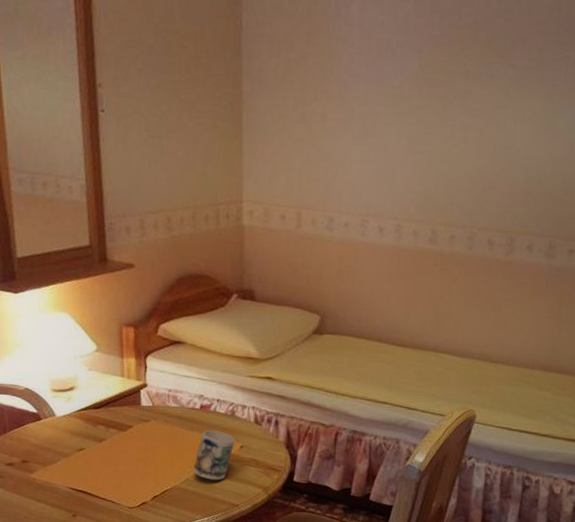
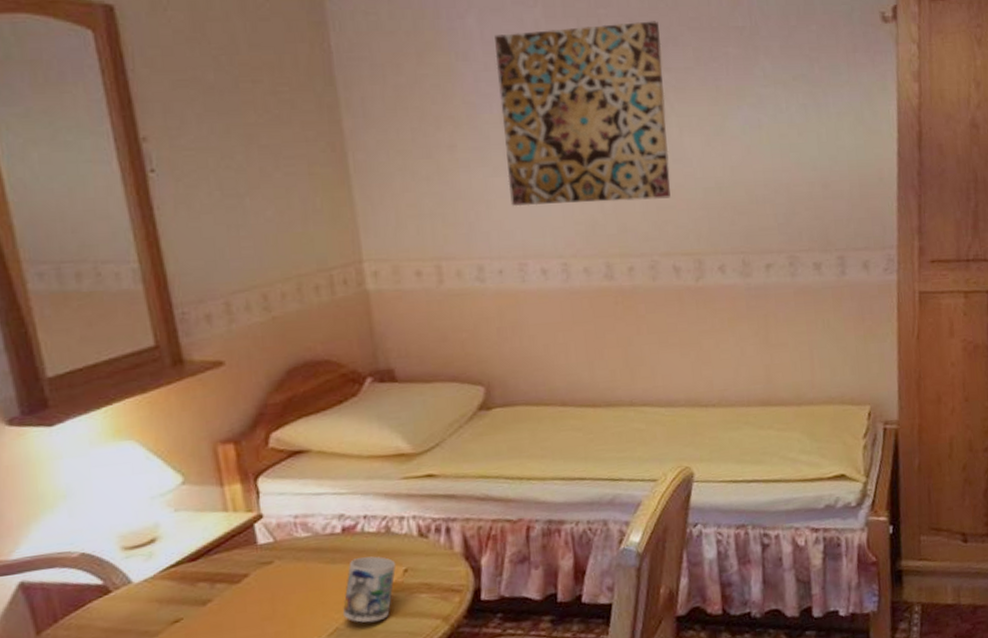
wall art: none [363,21,511,181] -> present [495,21,671,207]

